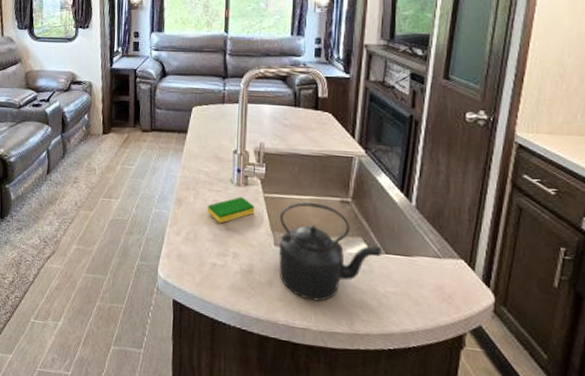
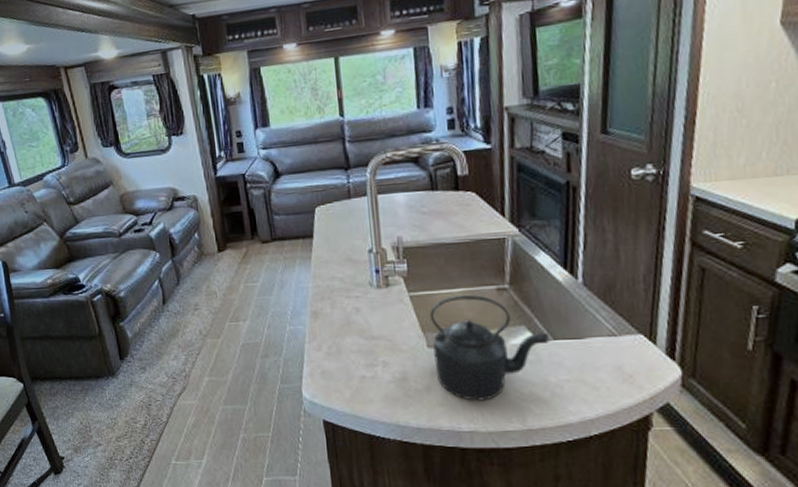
dish sponge: present [208,197,255,224] -> none [348,300,401,332]

